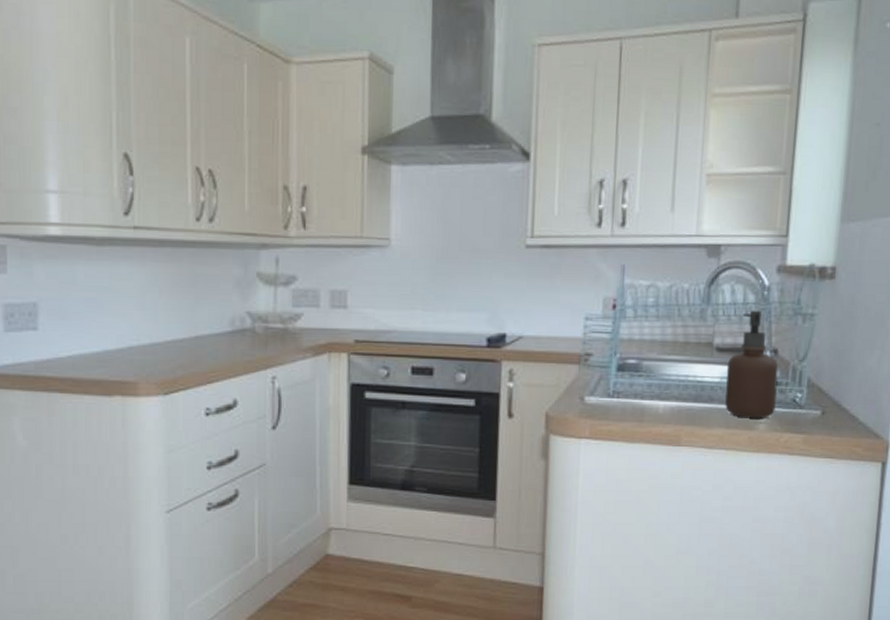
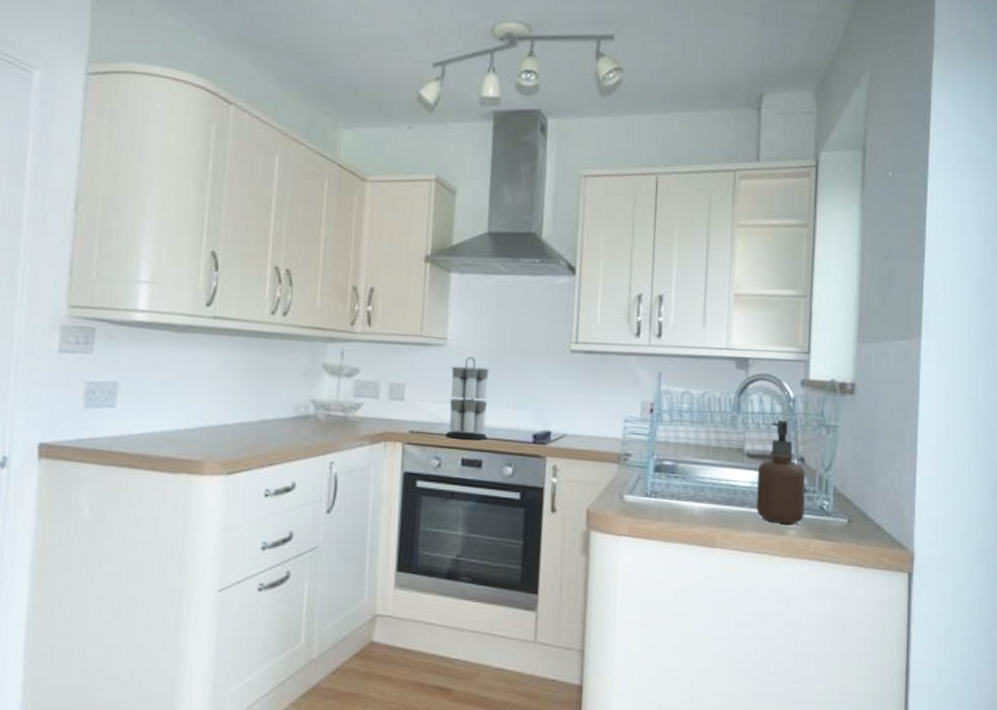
spice rack: none [393,257,438,347] -> present [445,356,489,441]

